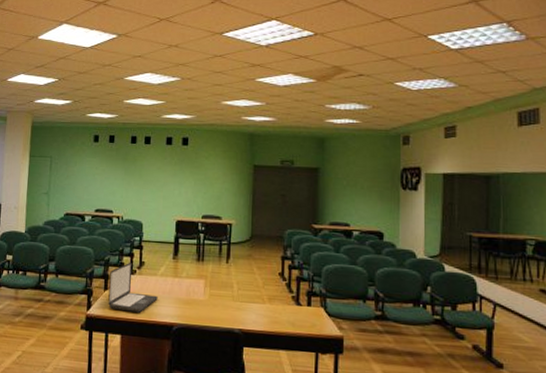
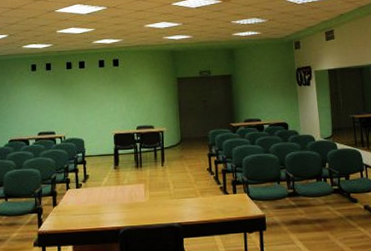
laptop: present [108,262,158,313] -> none [57,177,104,223]

